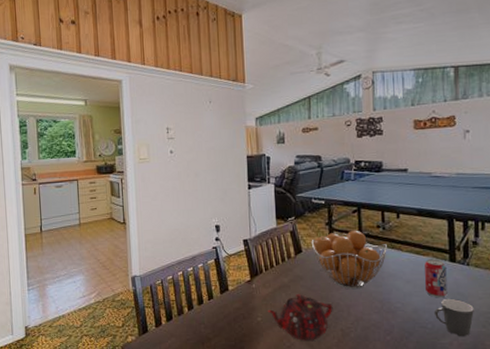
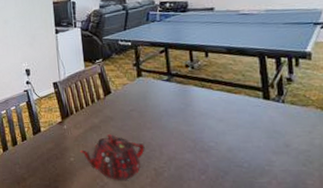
fruit basket: present [311,230,387,290] -> none [119,70,197,129]
beverage can: present [424,259,447,298] -> none [237,97,263,137]
cup: present [435,299,474,337] -> none [250,137,293,176]

